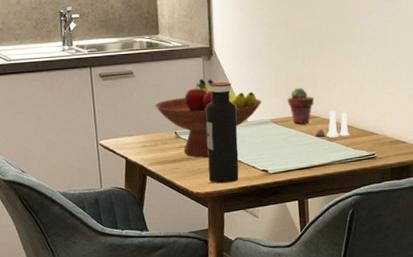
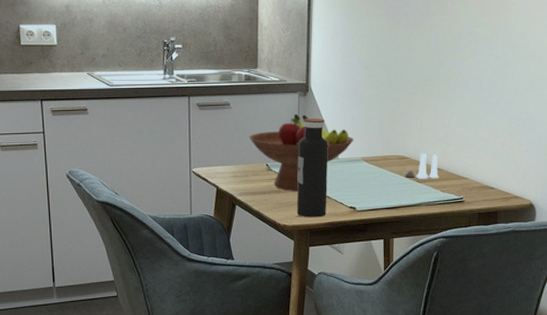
potted succulent: present [288,87,314,124] -> none [380,128,405,164]

